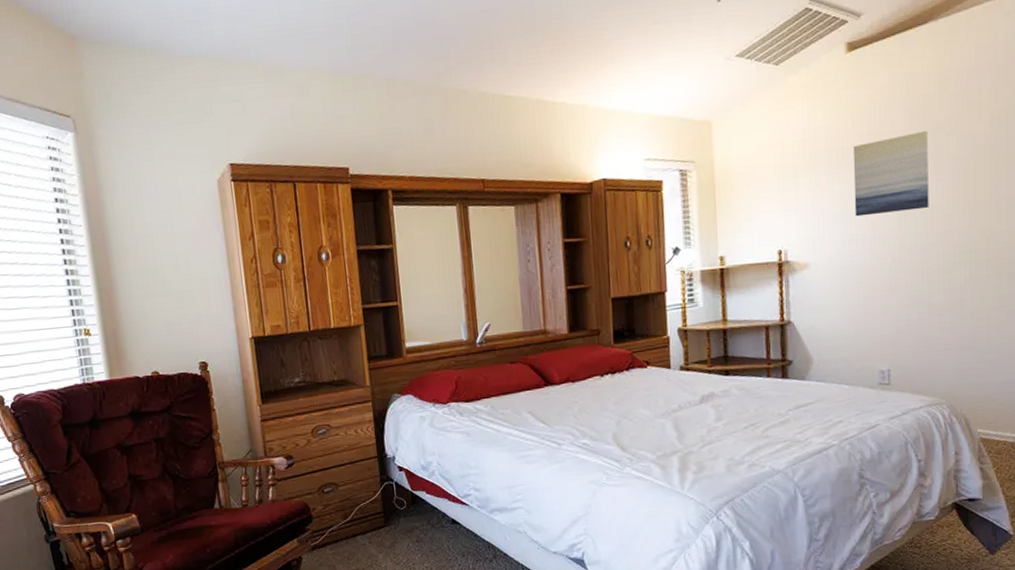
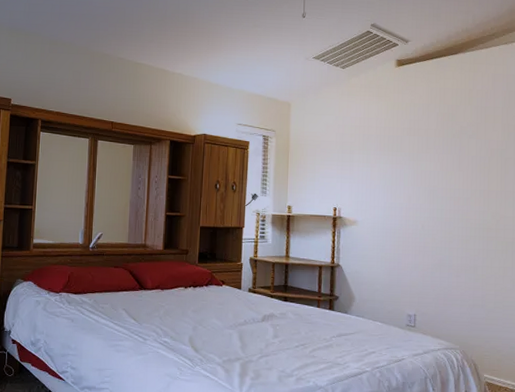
wall art: present [853,130,929,217] -> none [395,132,454,191]

